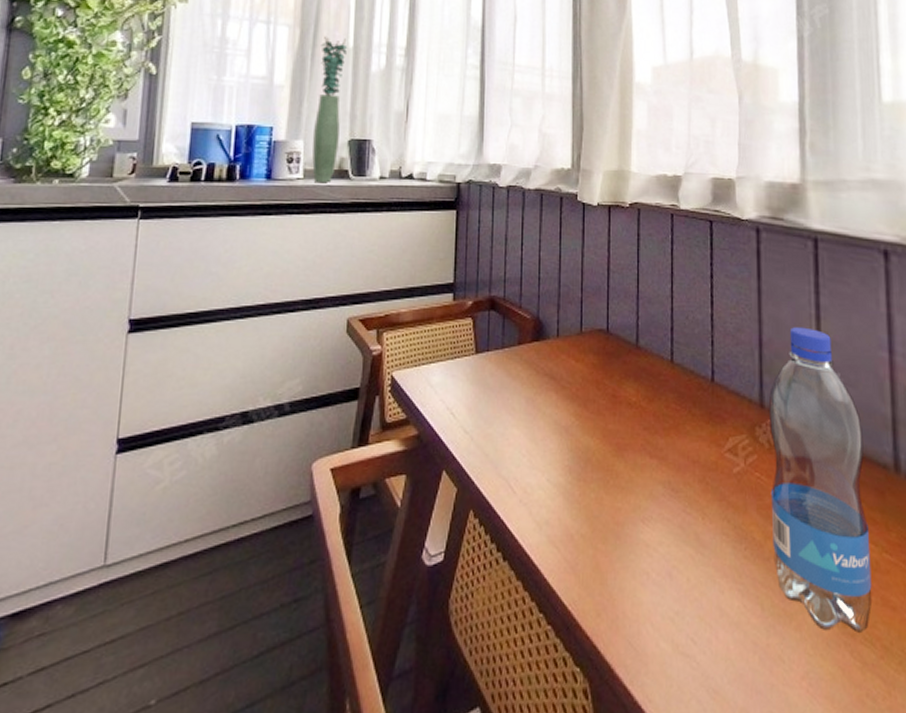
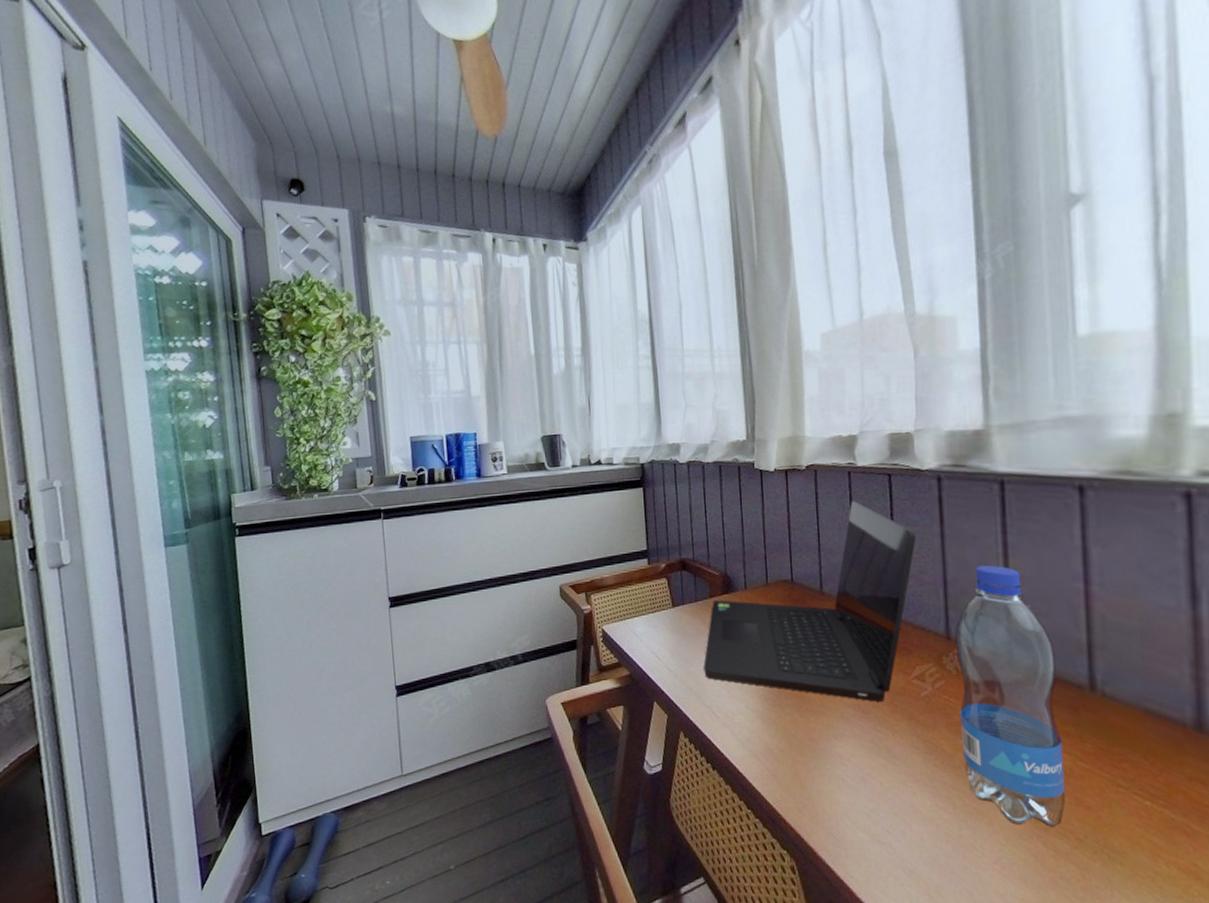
vase: present [311,36,347,184] -> none [506,347,534,476]
laptop: none [504,246,734,479] -> present [703,501,916,703]

